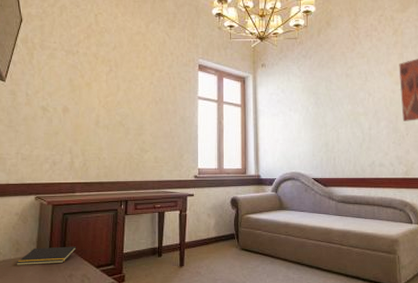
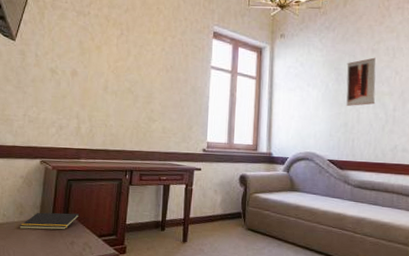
wall art: none [324,81,353,127] -> present [346,57,376,106]

